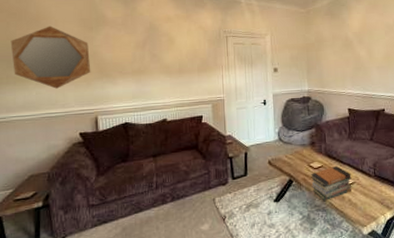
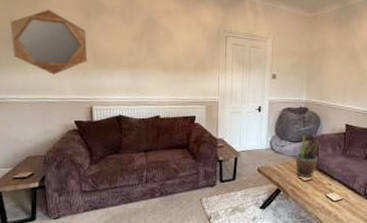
potted plant: none [304,122,326,166] -> present [294,134,318,178]
book stack: present [311,165,352,201] -> none [299,180,341,214]

